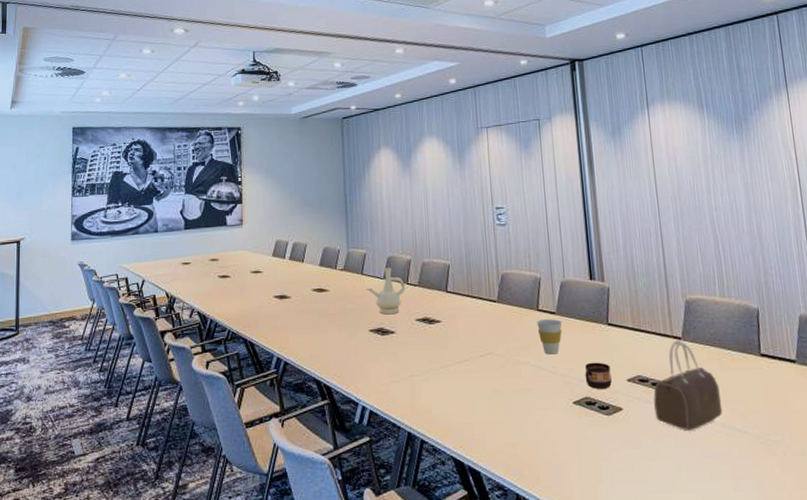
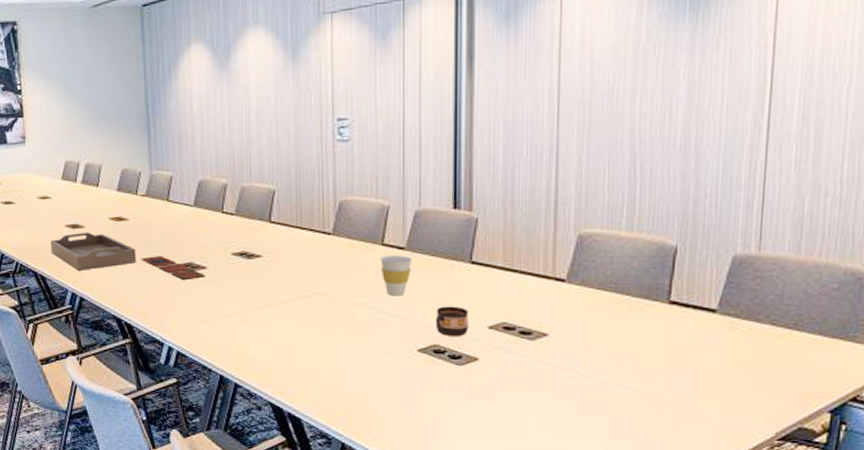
serving tray: none [260,302,335,337] -> present [51,232,137,271]
papers: none [339,322,394,343] -> present [141,256,205,280]
coffeepot: present [366,267,405,315] -> none [172,192,220,248]
handbag: present [653,340,723,430] -> none [519,283,607,385]

